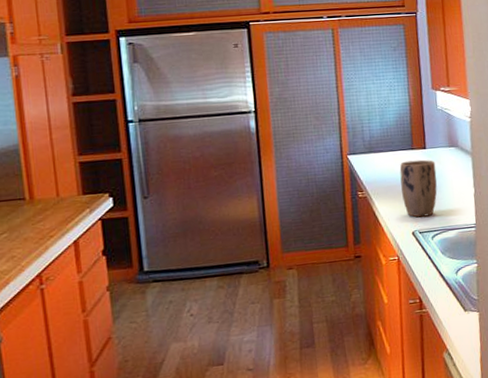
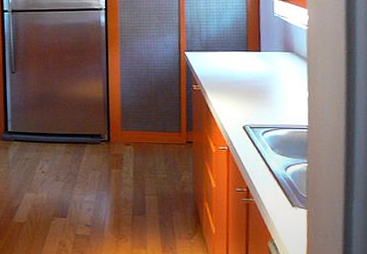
plant pot: present [399,159,437,218] -> none [233,61,271,114]

